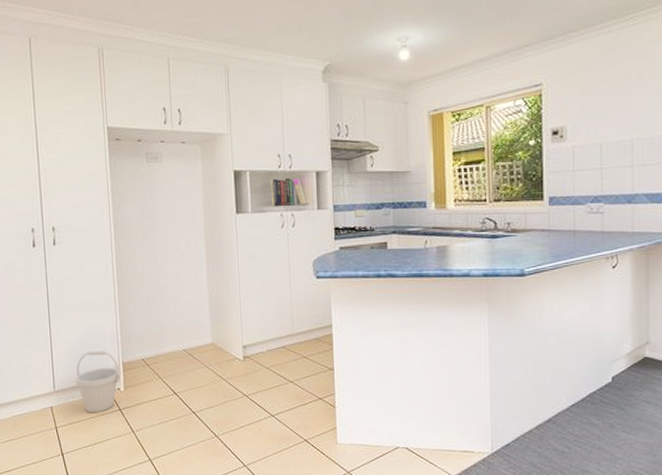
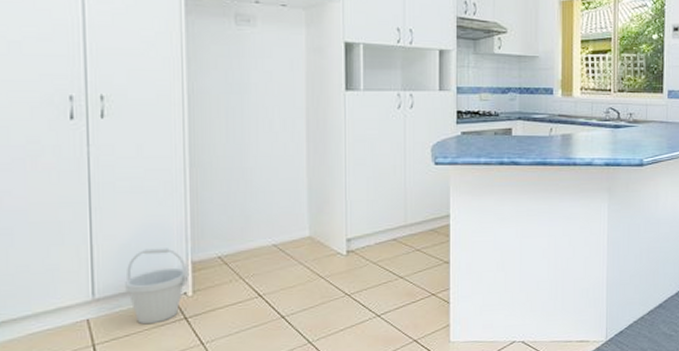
books: present [270,177,307,207] -> none [387,54,427,86]

